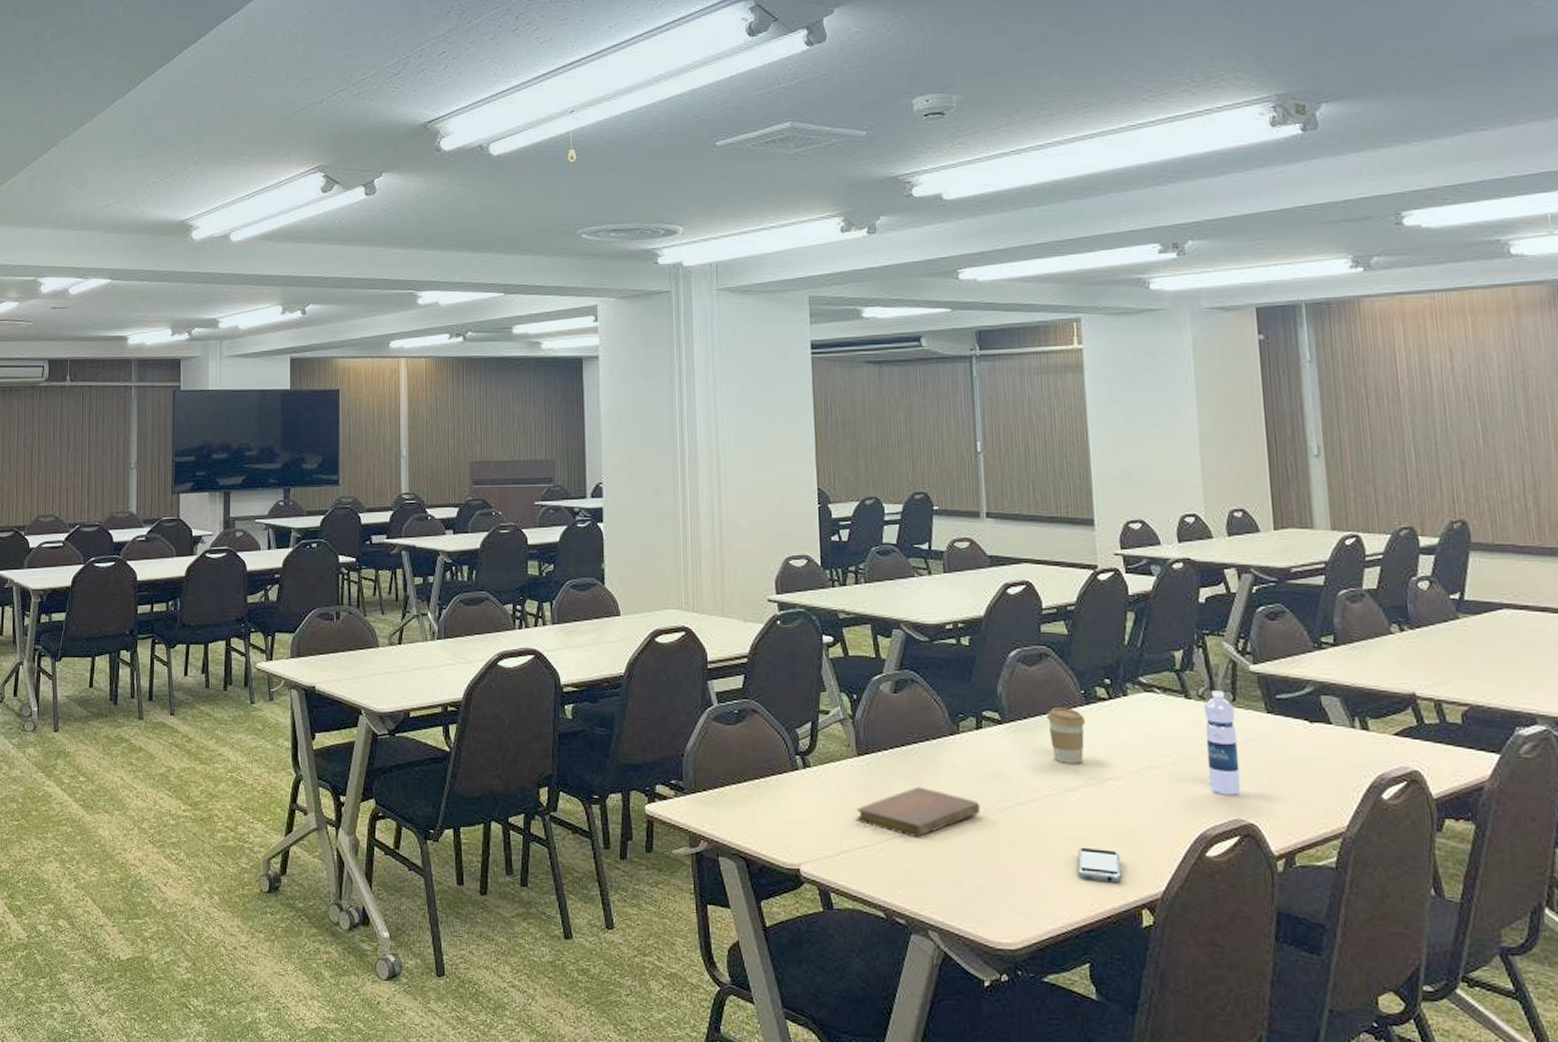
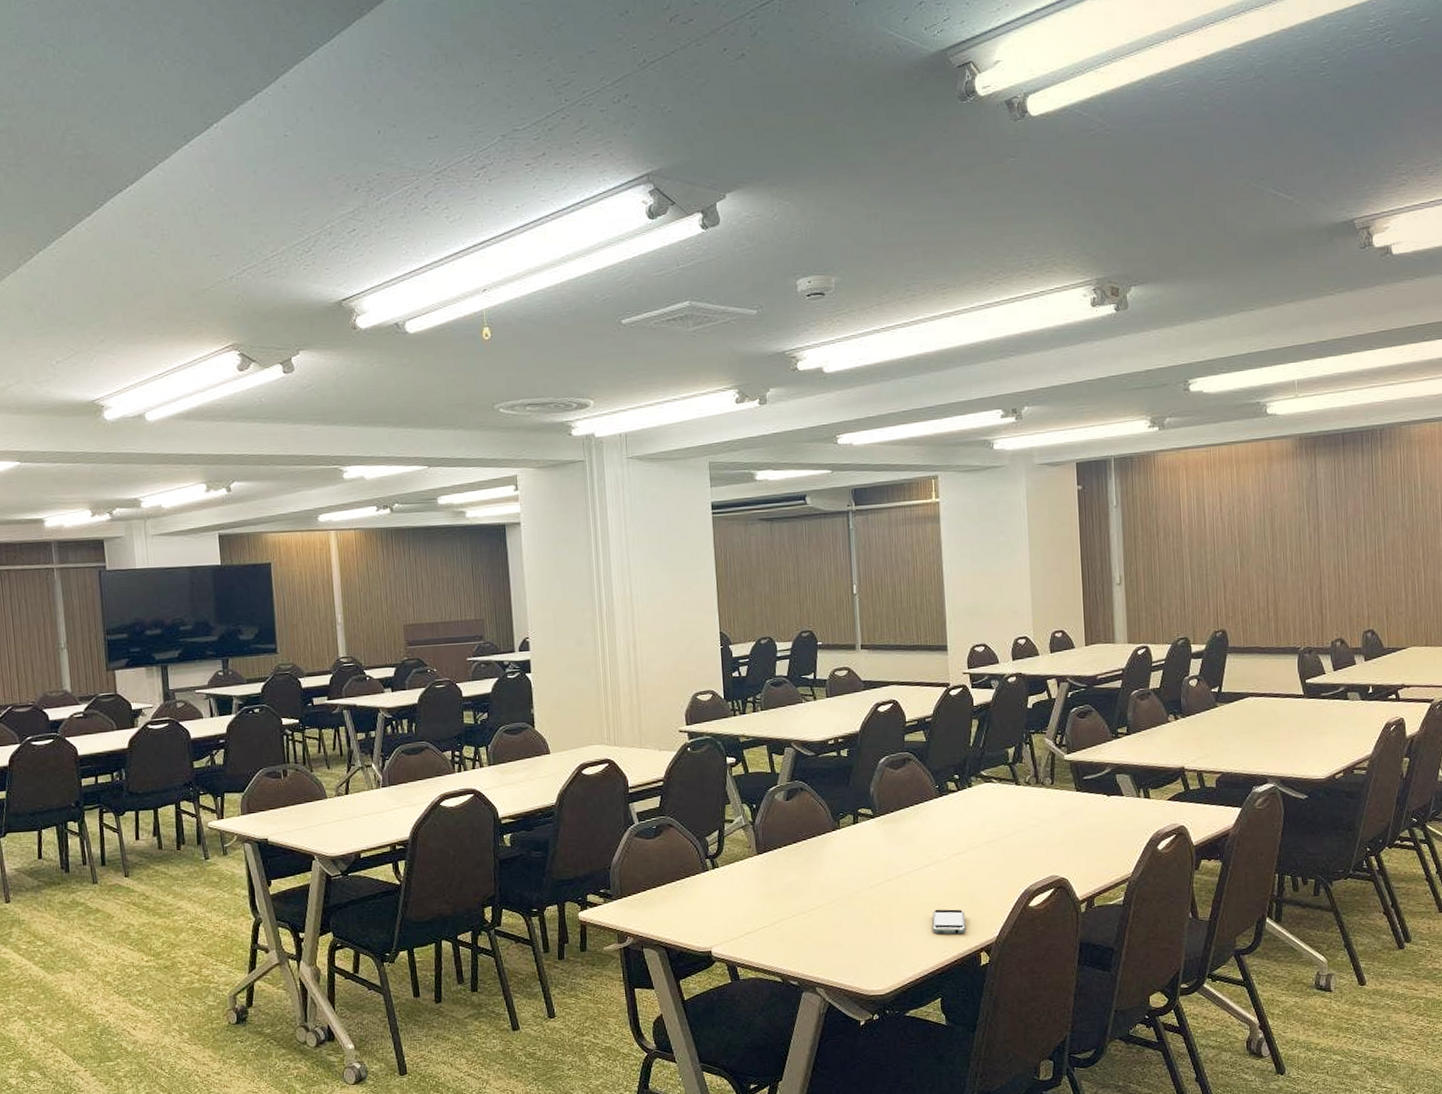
notebook: present [856,786,981,837] -> none [757,874,857,915]
coffee cup: present [1047,707,1086,764] -> none [910,800,940,845]
water bottle: present [1203,690,1241,795] -> none [1029,777,1056,858]

